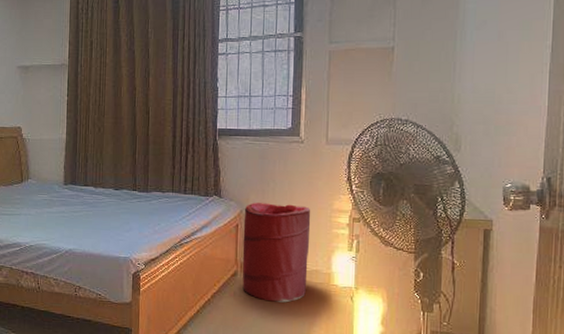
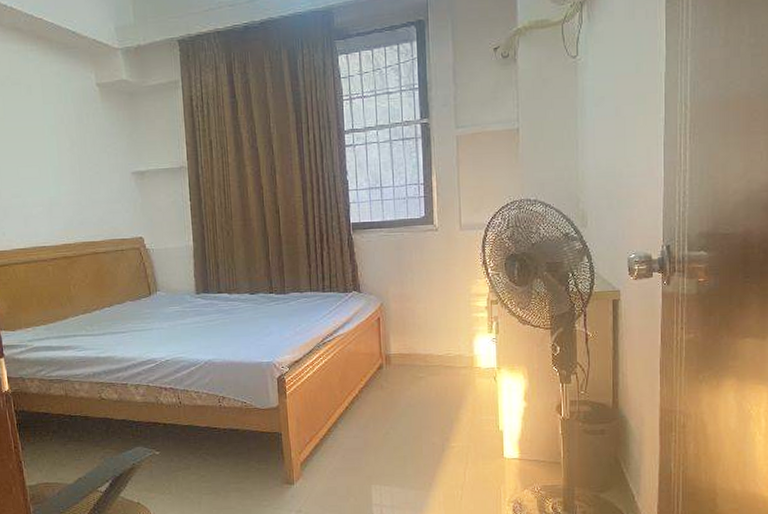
laundry hamper: present [242,203,311,303] -> none [384,293,451,390]

